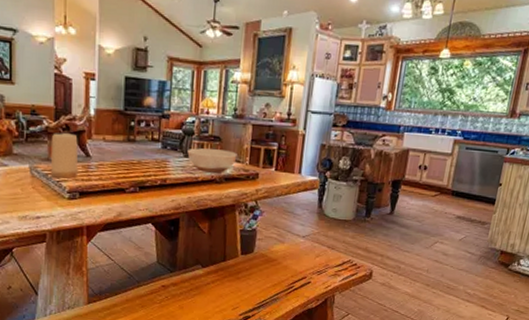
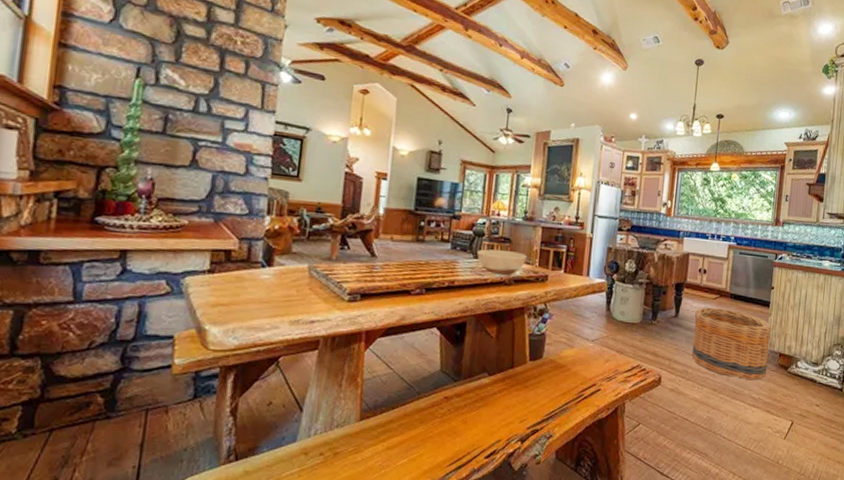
candle: present [50,133,79,180] -> none [330,231,364,281]
basket: none [406,204,495,277] -> present [692,307,772,381]

